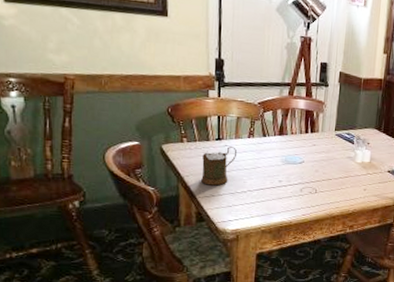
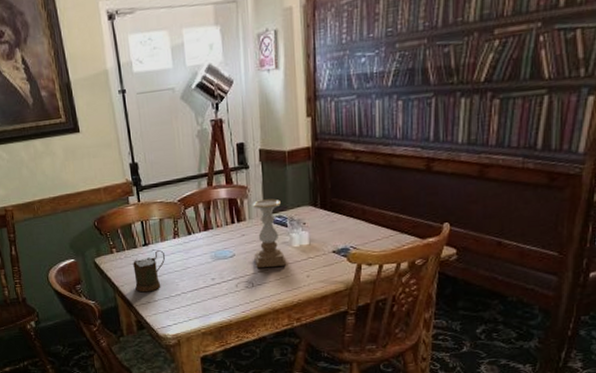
candle holder: none [321,116,351,178] -> present [252,199,287,269]

